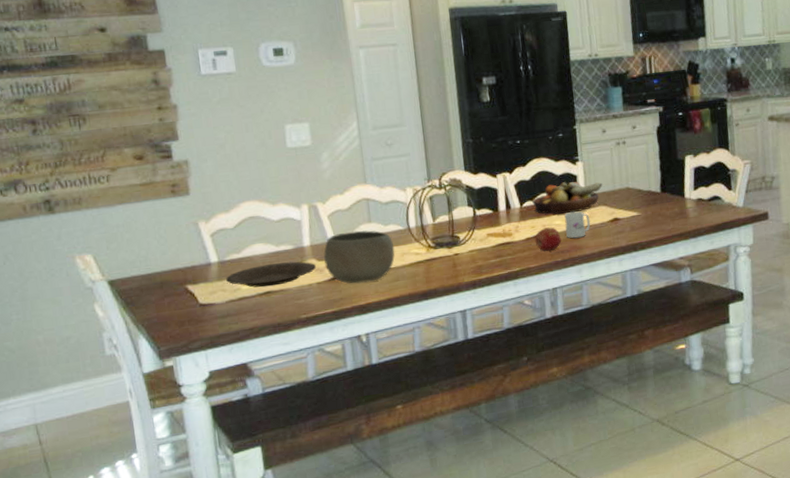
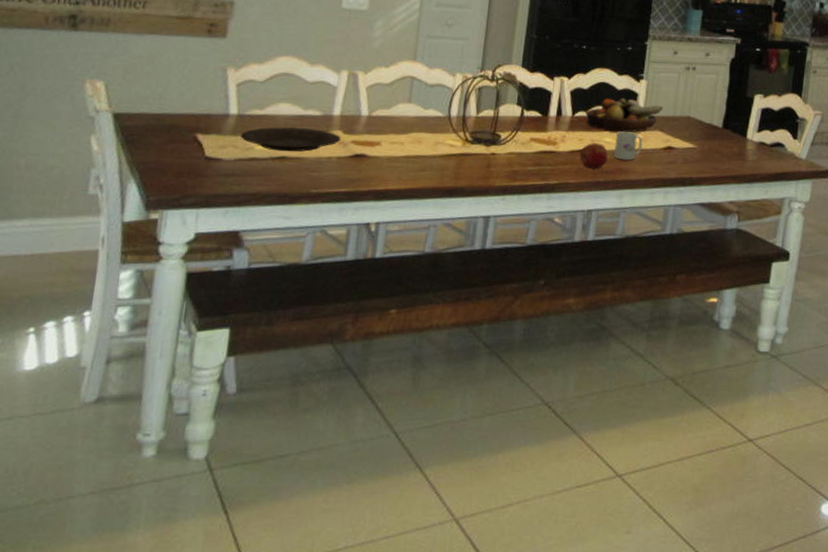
bowl: present [323,230,395,284] -> none [350,108,430,167]

